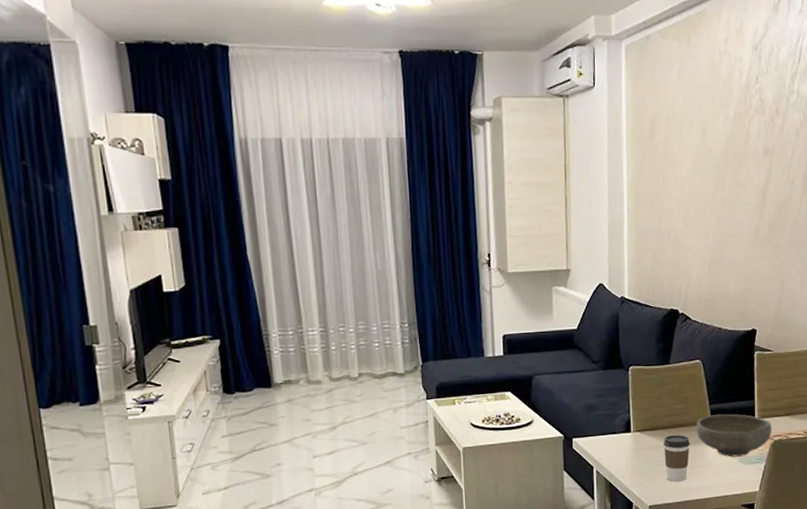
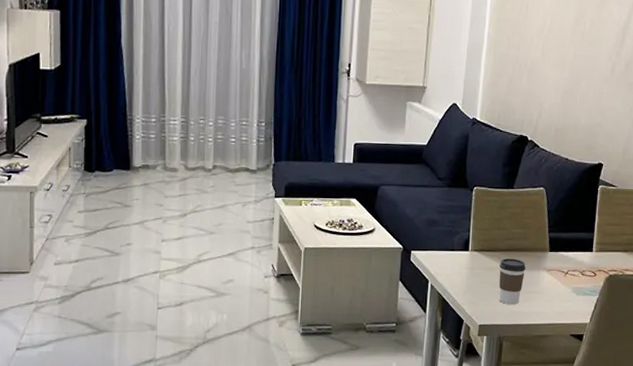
bowl: present [696,414,772,457] -> none [533,243,609,287]

